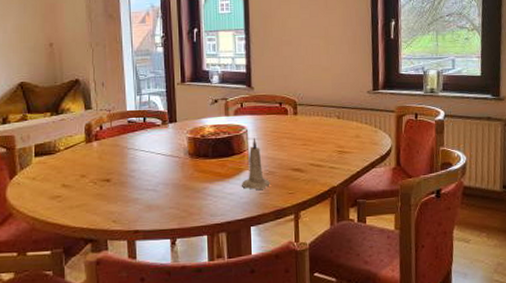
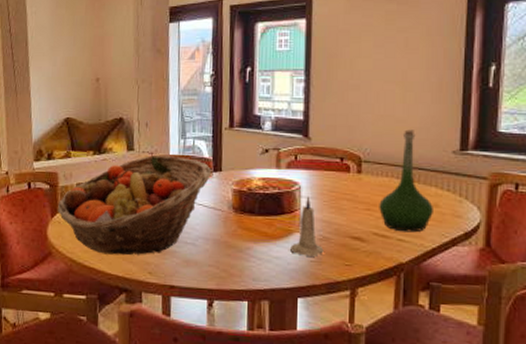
fruit basket: none [15,112,167,209] -> present [57,155,211,256]
vase: none [313,76,356,161] -> present [379,129,433,233]

